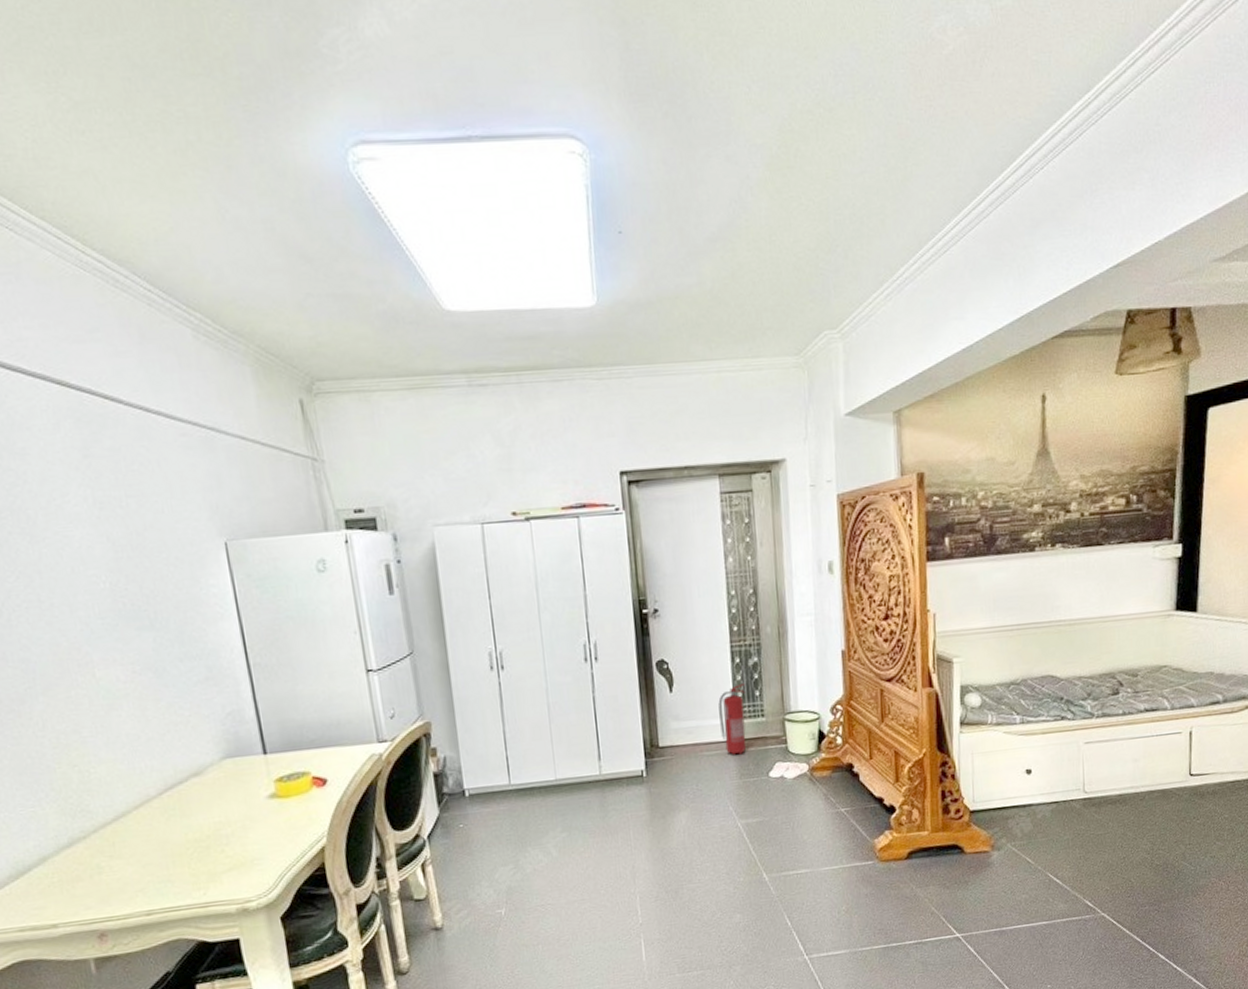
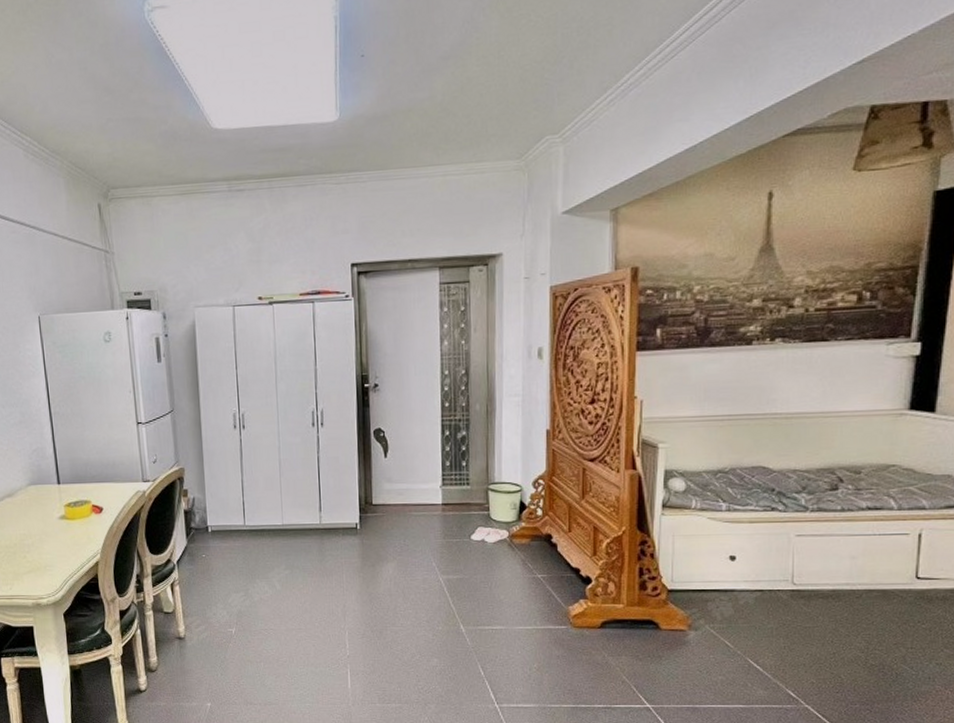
fire extinguisher: present [718,684,746,755] -> none [428,454,454,517]

